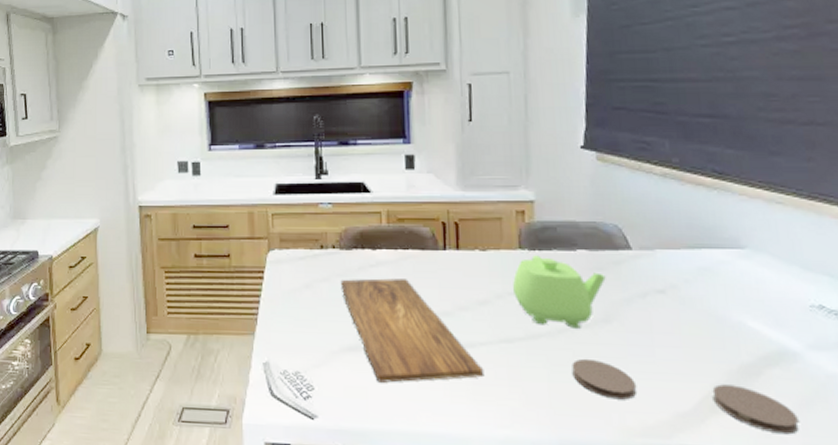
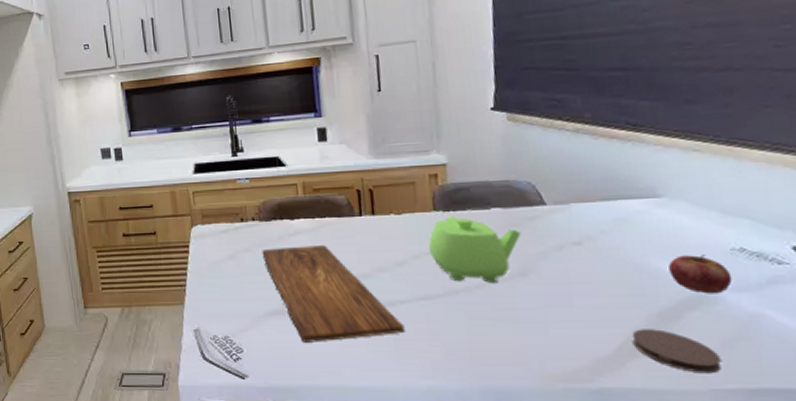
coaster: present [572,358,637,400] -> none [490,310,556,348]
apple: none [750,309,812,352] -> present [668,255,733,294]

